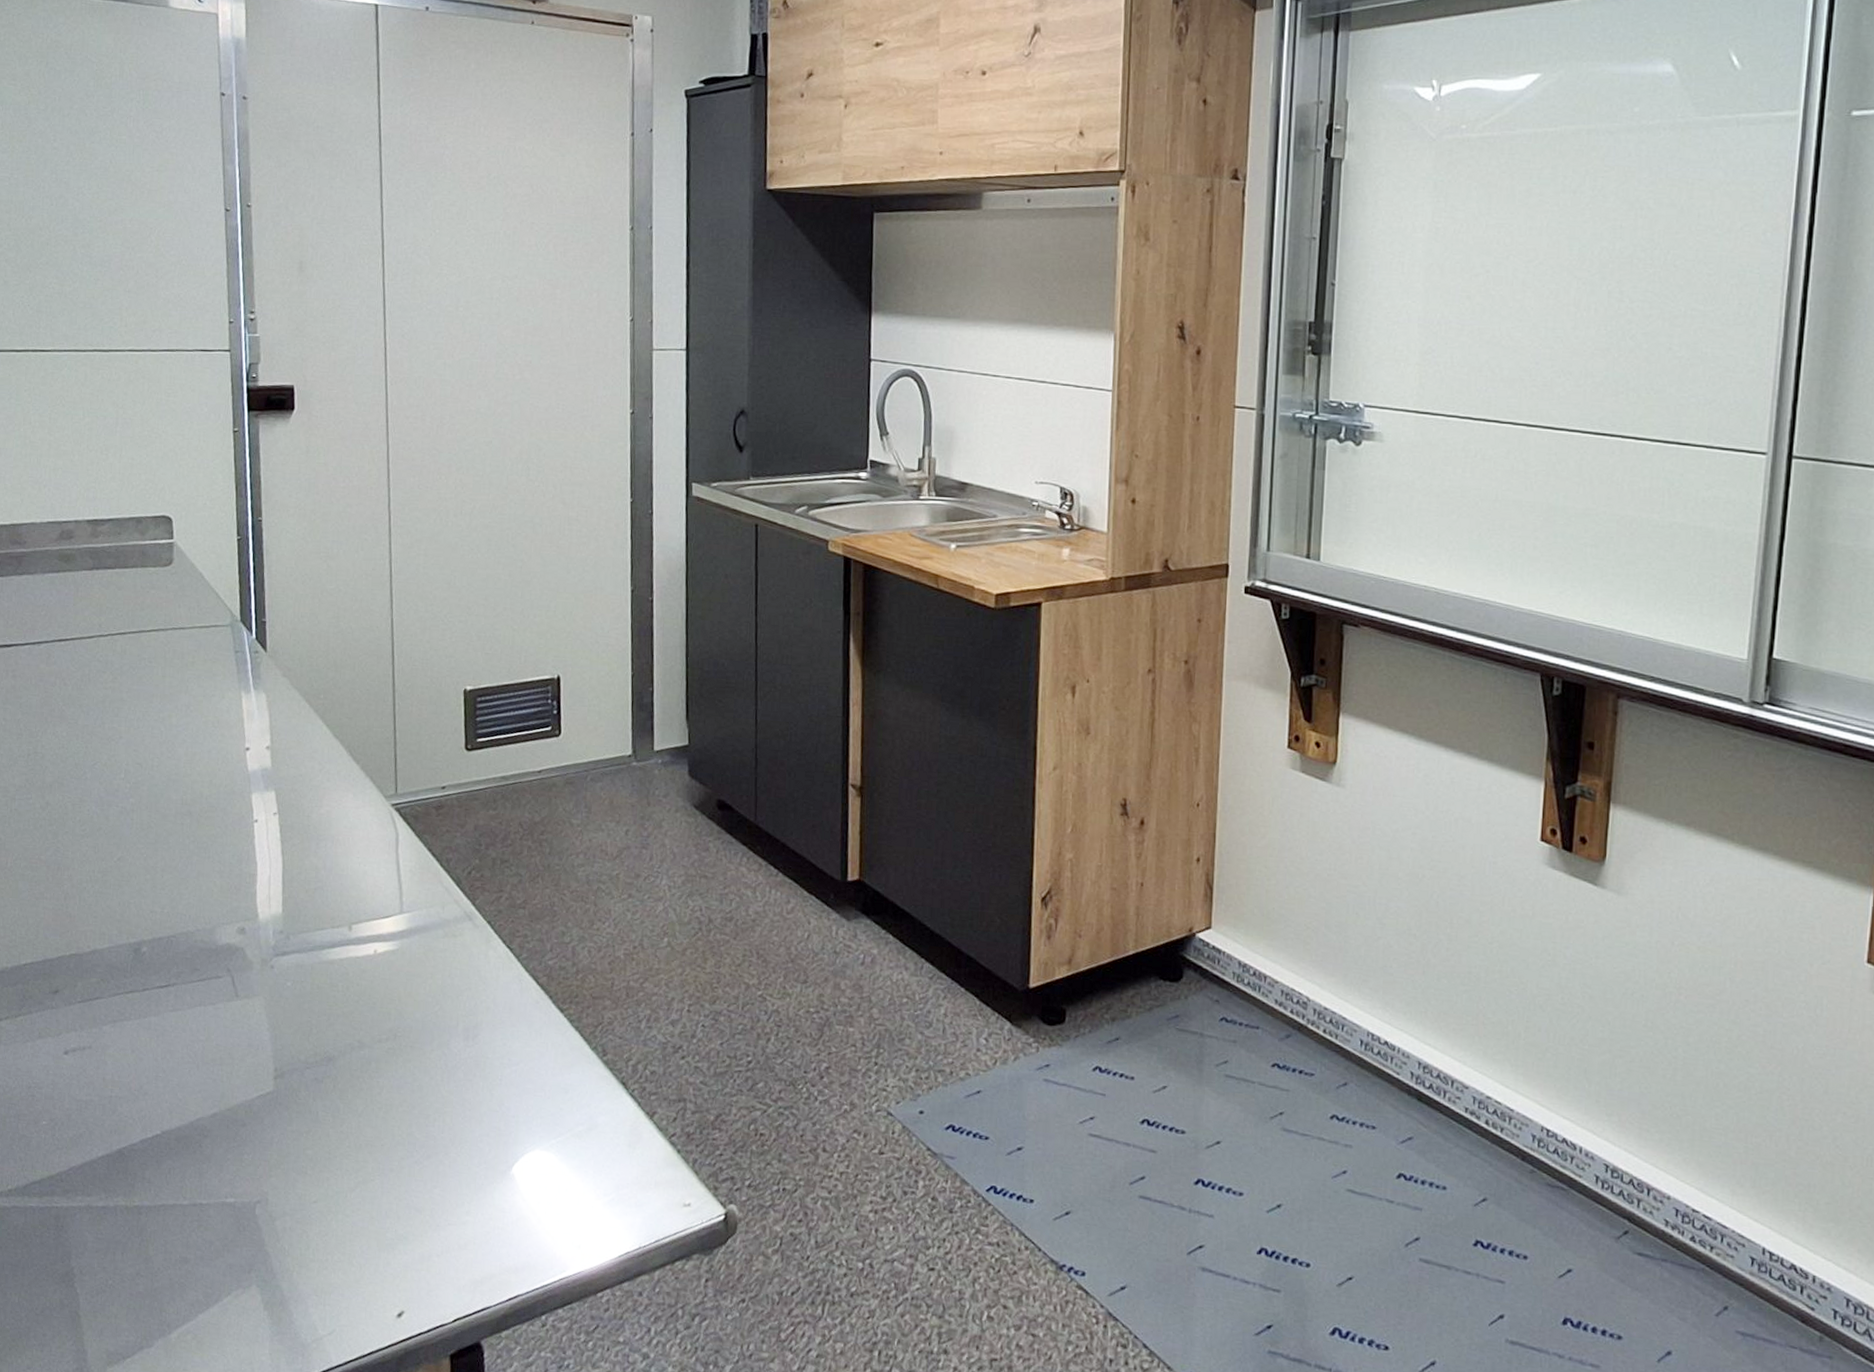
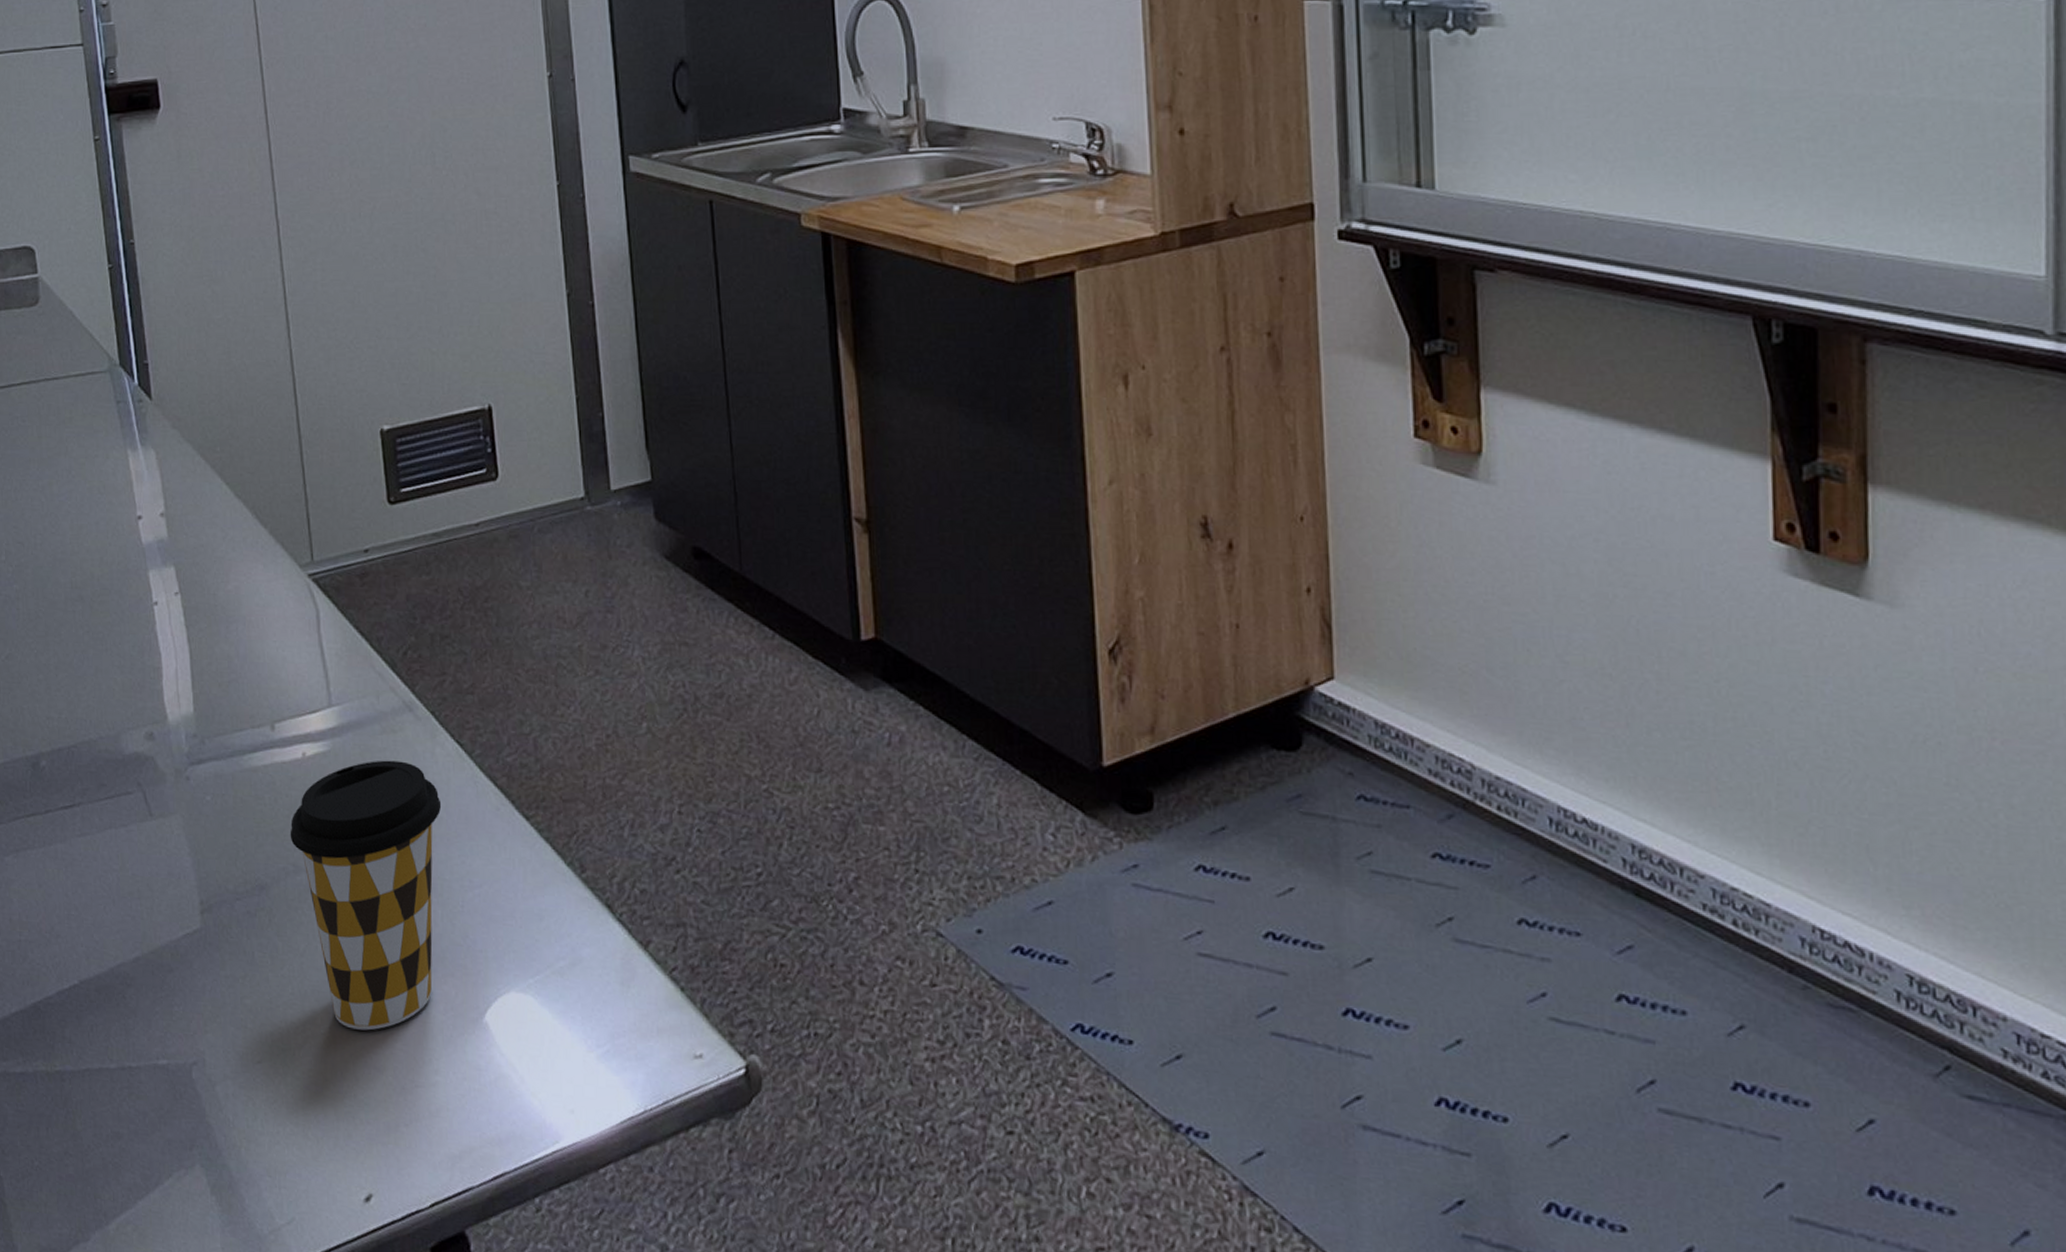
coffee cup: none [357,959,490,1178] -> present [290,760,442,1031]

